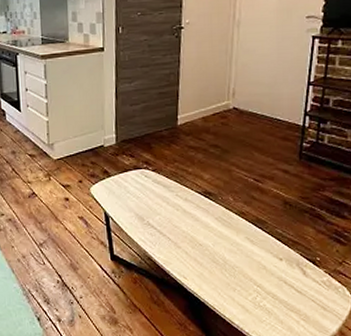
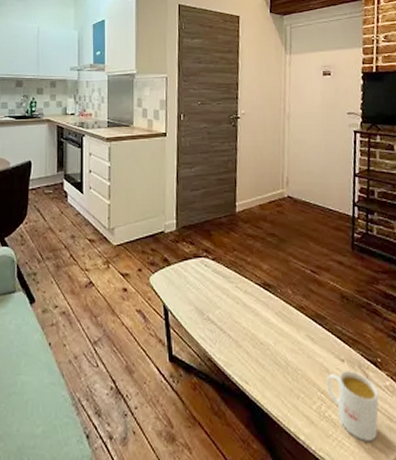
mug: none [263,268,315,326] -> present [326,371,379,441]

